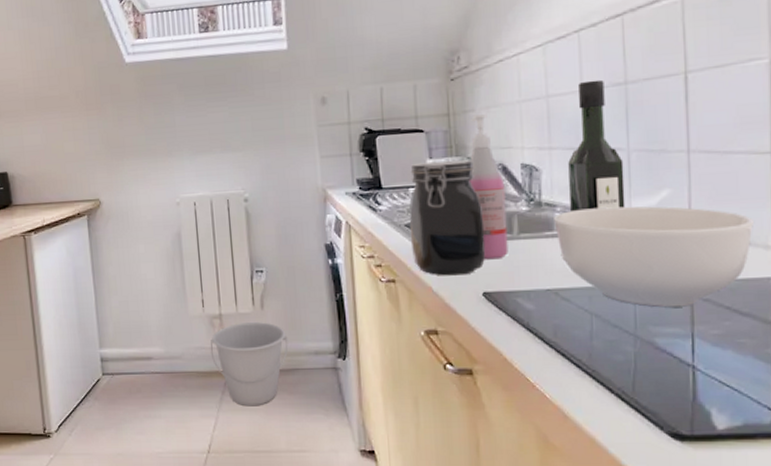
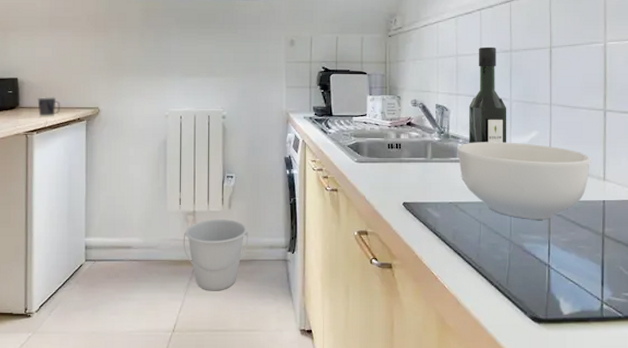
mug: none [31,189,58,216] -> present [37,96,61,118]
jar: present [409,160,486,276] -> none [351,97,407,188]
soap dispenser: present [470,114,509,259] -> none [398,65,423,176]

